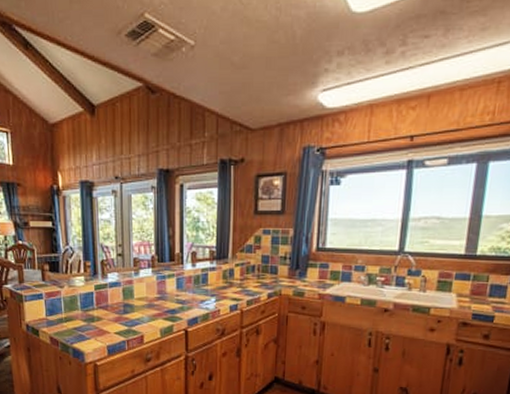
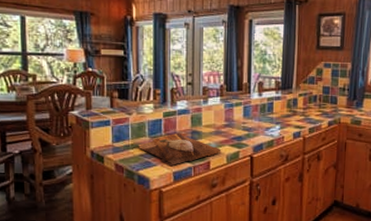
cutting board: none [71,306,155,339] -> present [138,132,222,166]

